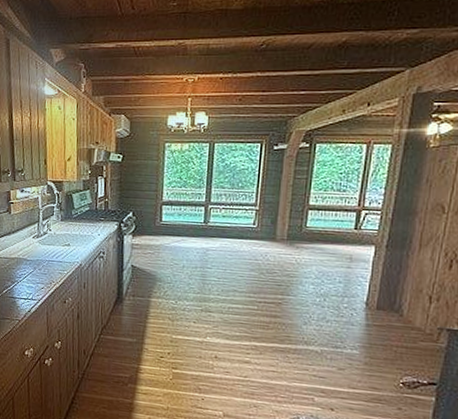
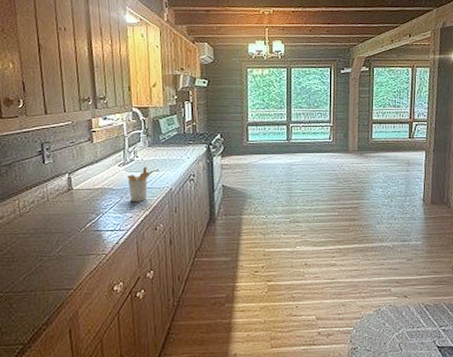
utensil holder: none [40,240,65,274] -> present [126,166,154,202]

